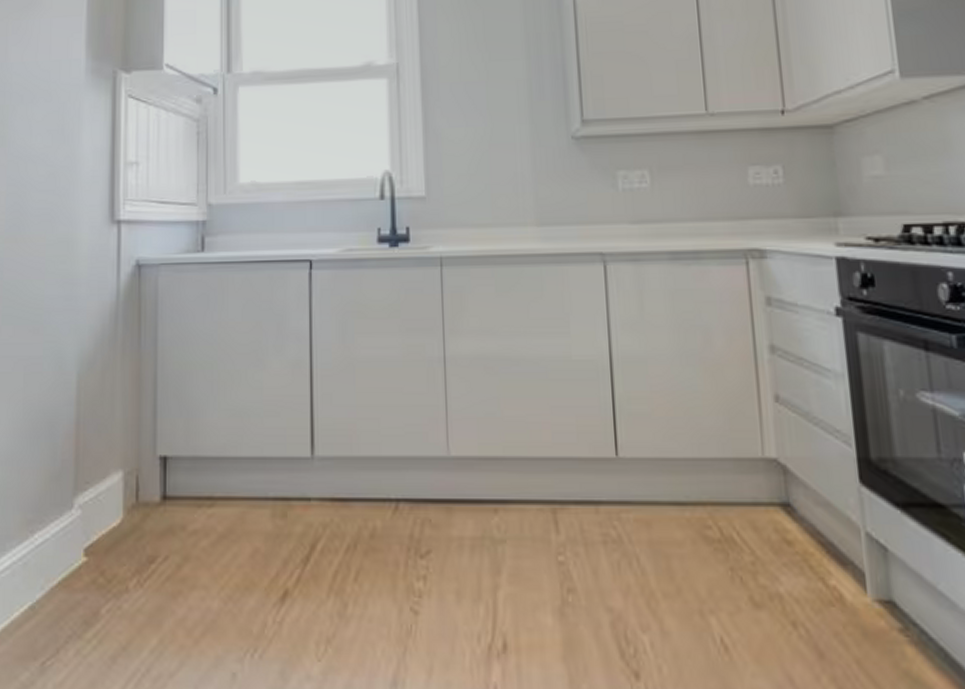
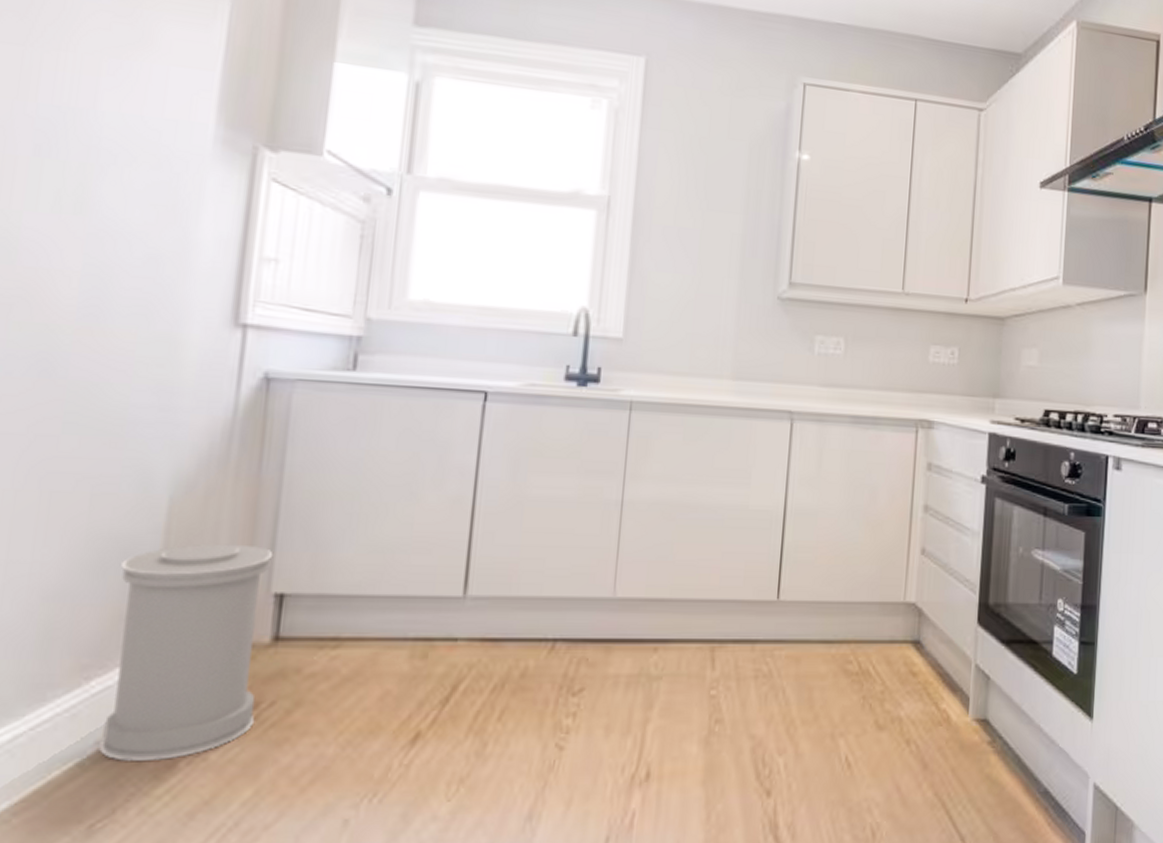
trash can: none [44,412,156,607] -> present [99,544,274,761]

